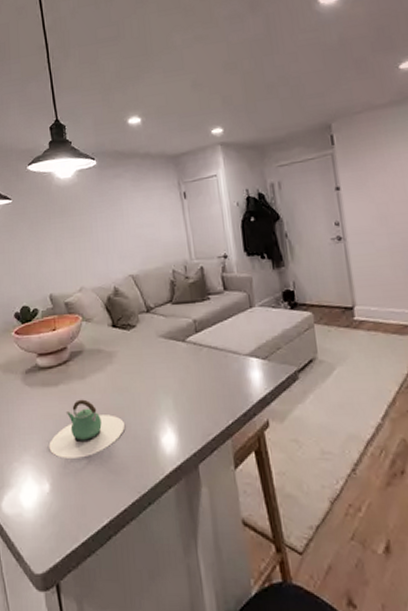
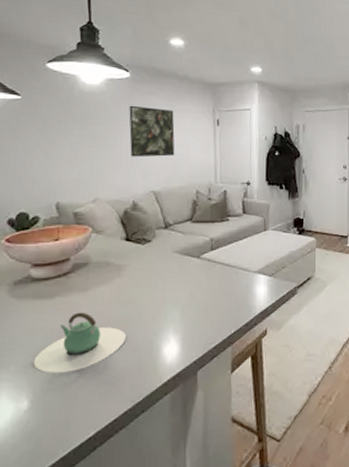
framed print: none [99,190,147,243] -> present [129,105,175,158]

